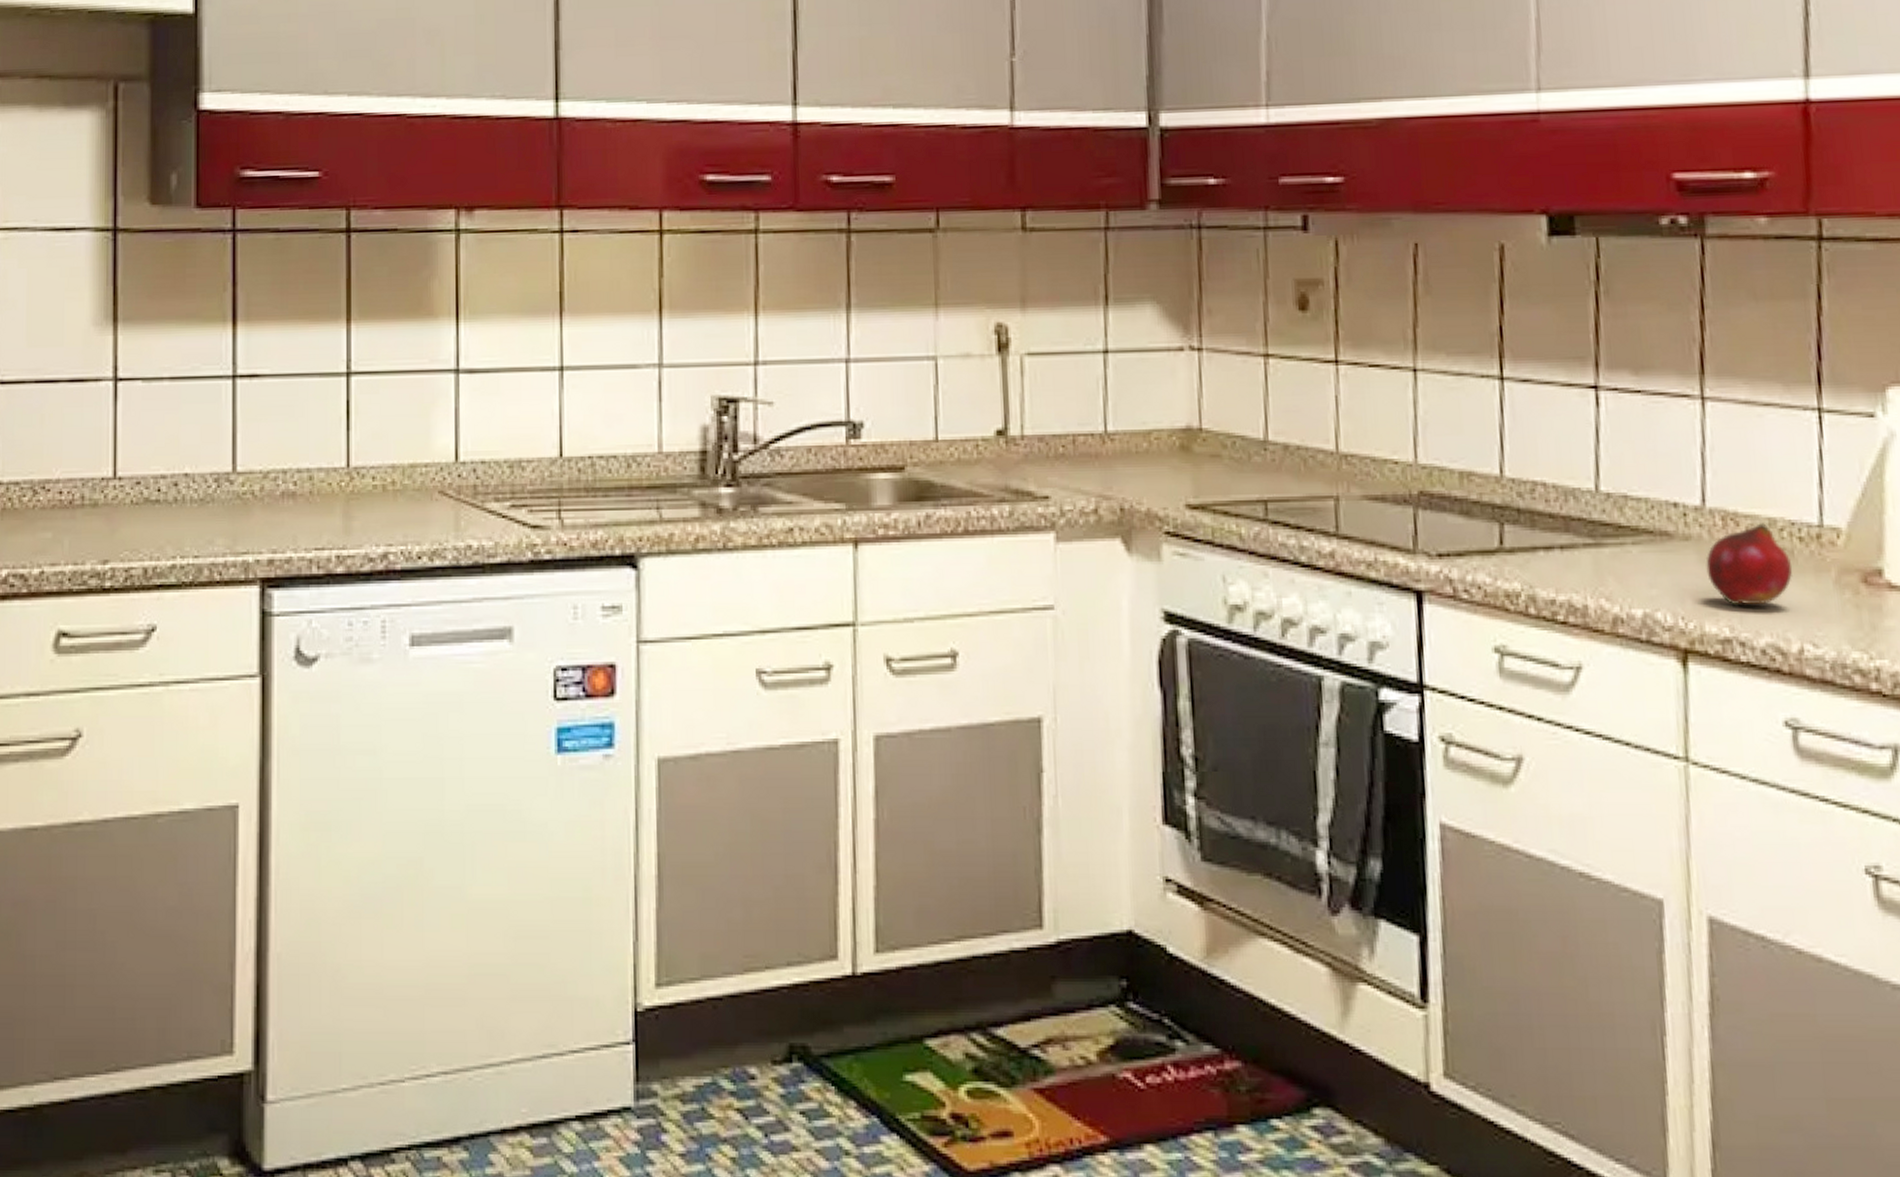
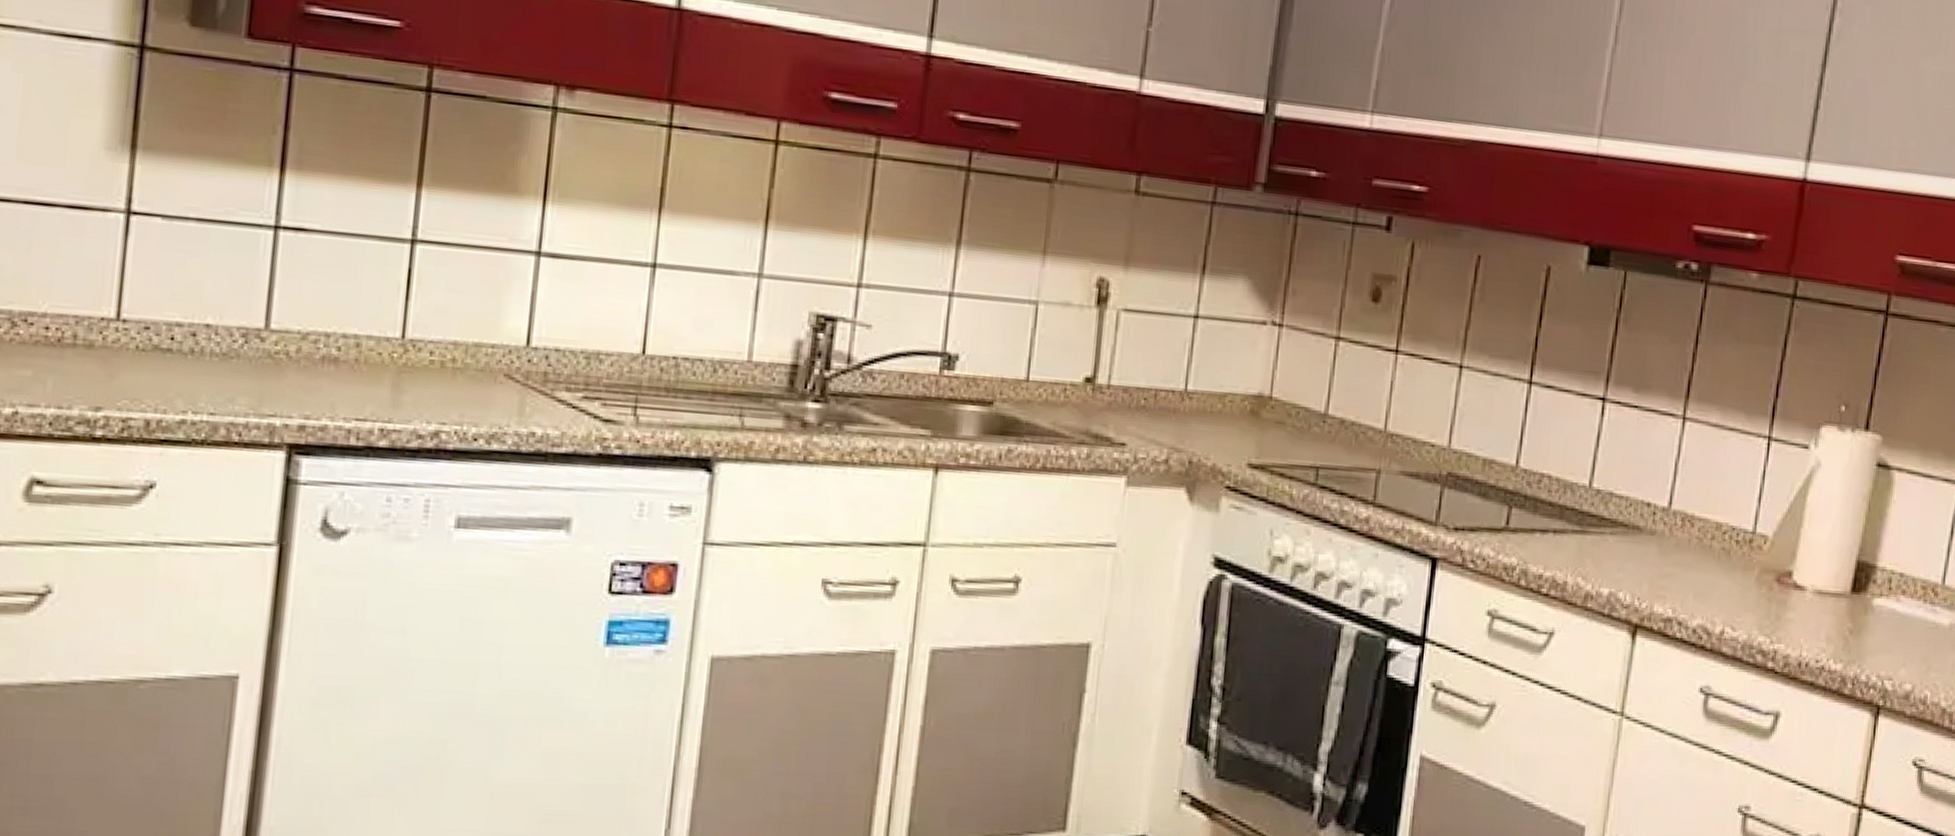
fruit: present [1705,523,1793,606] -> none [1663,526,1728,593]

